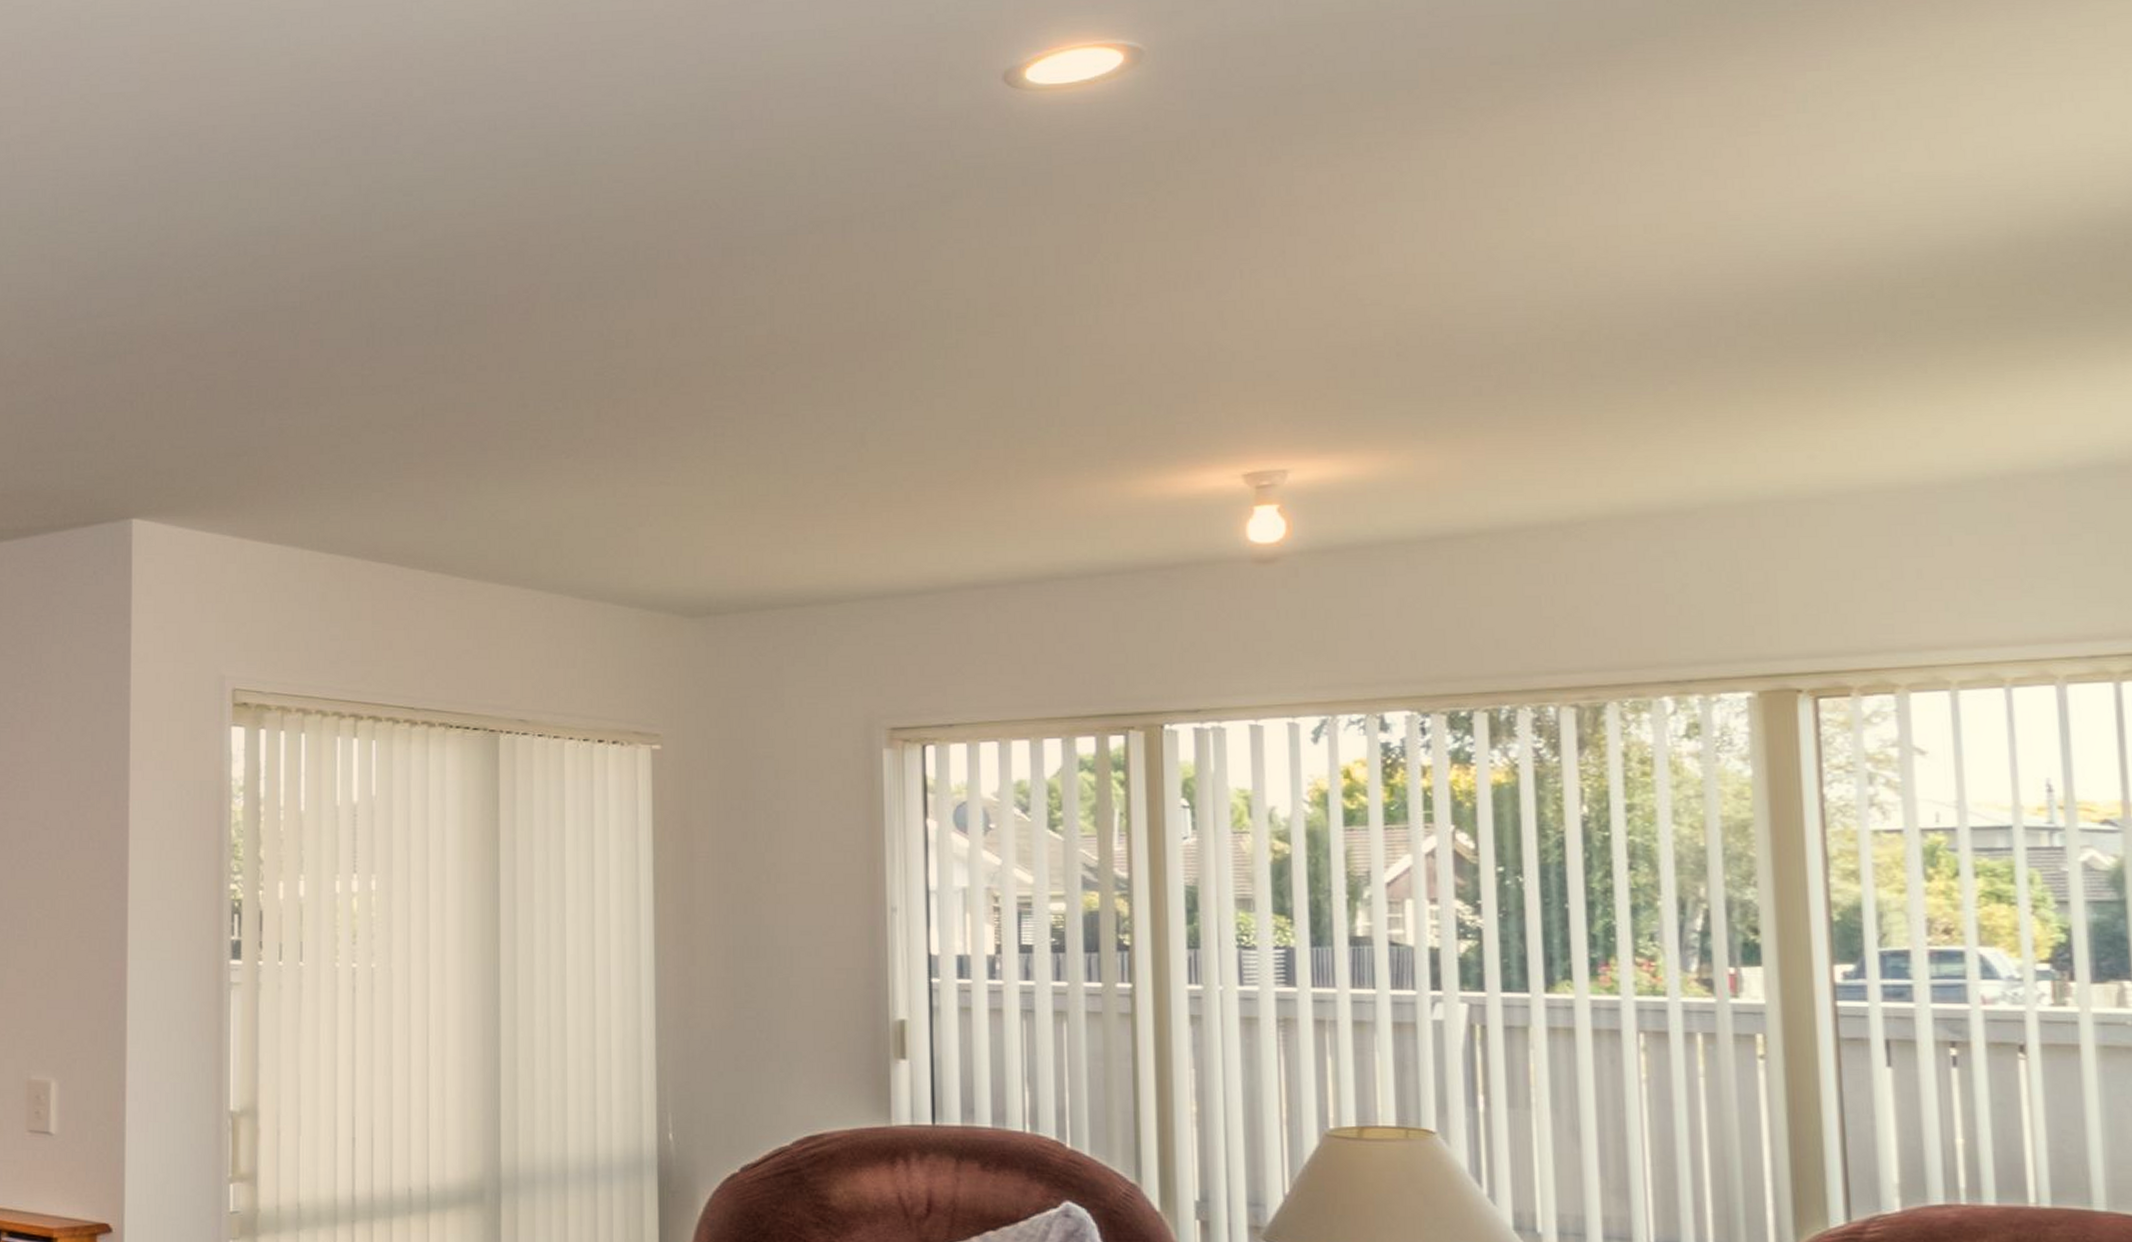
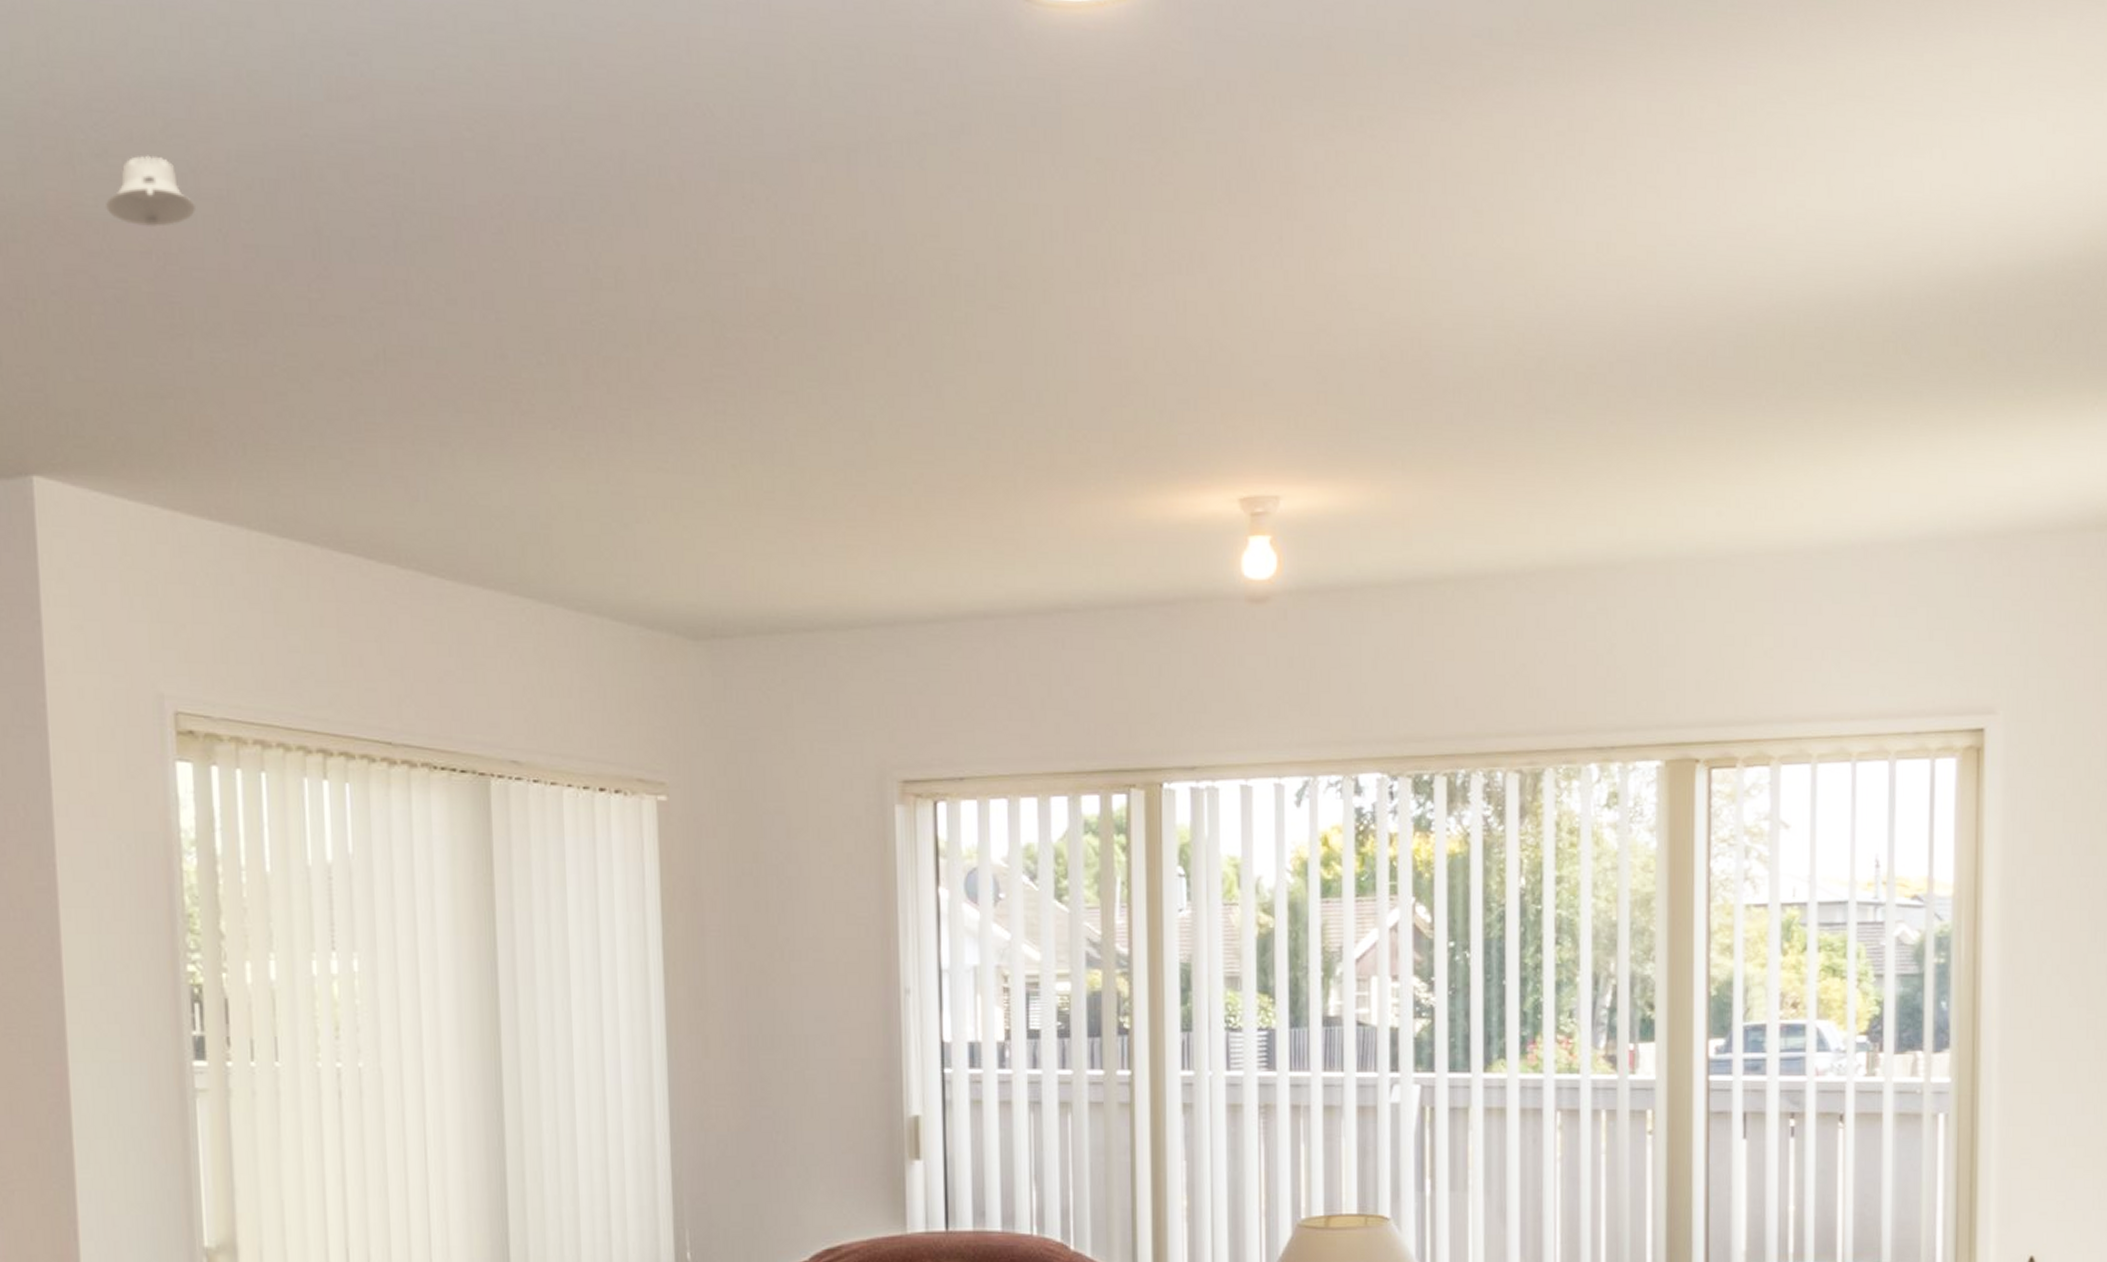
recessed light: none [204,283,274,334] -> present [106,155,195,228]

